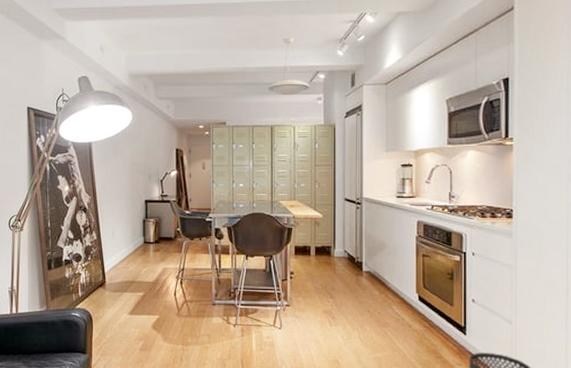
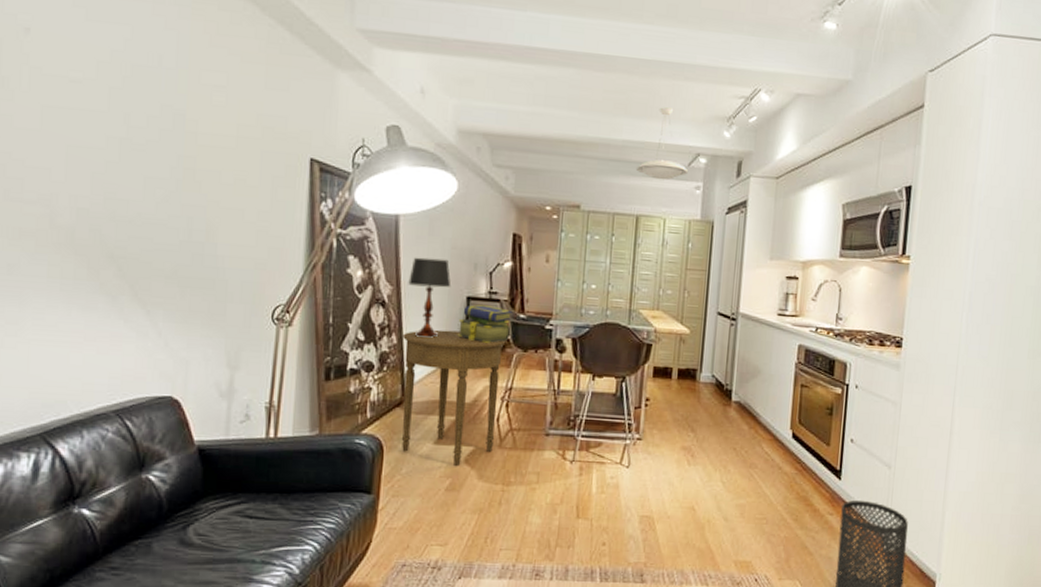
side table: none [101,227,177,331] -> present [401,329,506,466]
table lamp: none [102,173,133,233] -> present [408,257,451,338]
stack of books: none [140,205,180,235] -> present [457,304,513,343]

